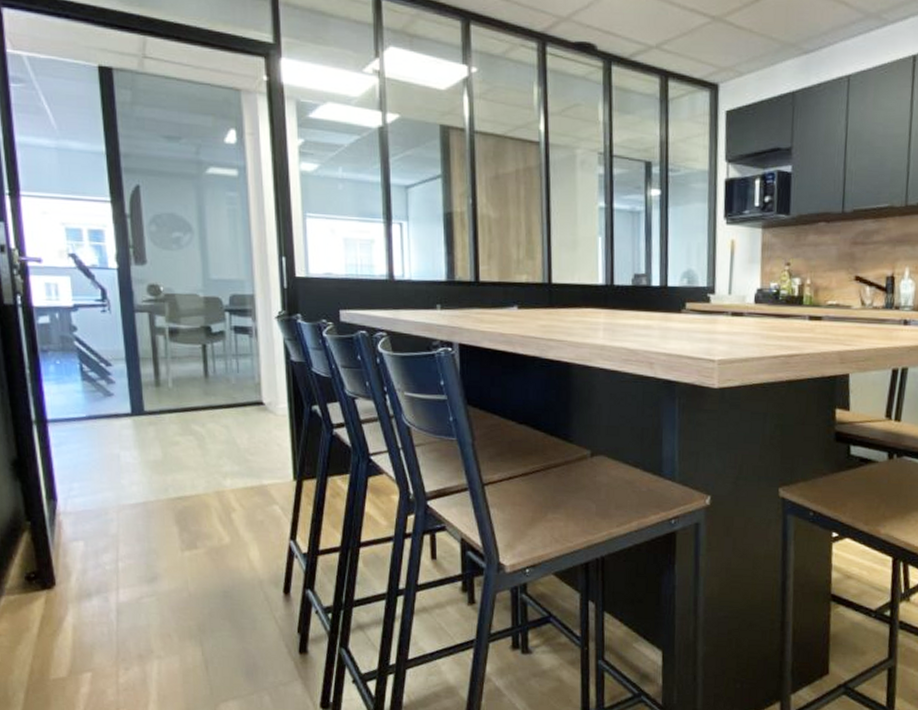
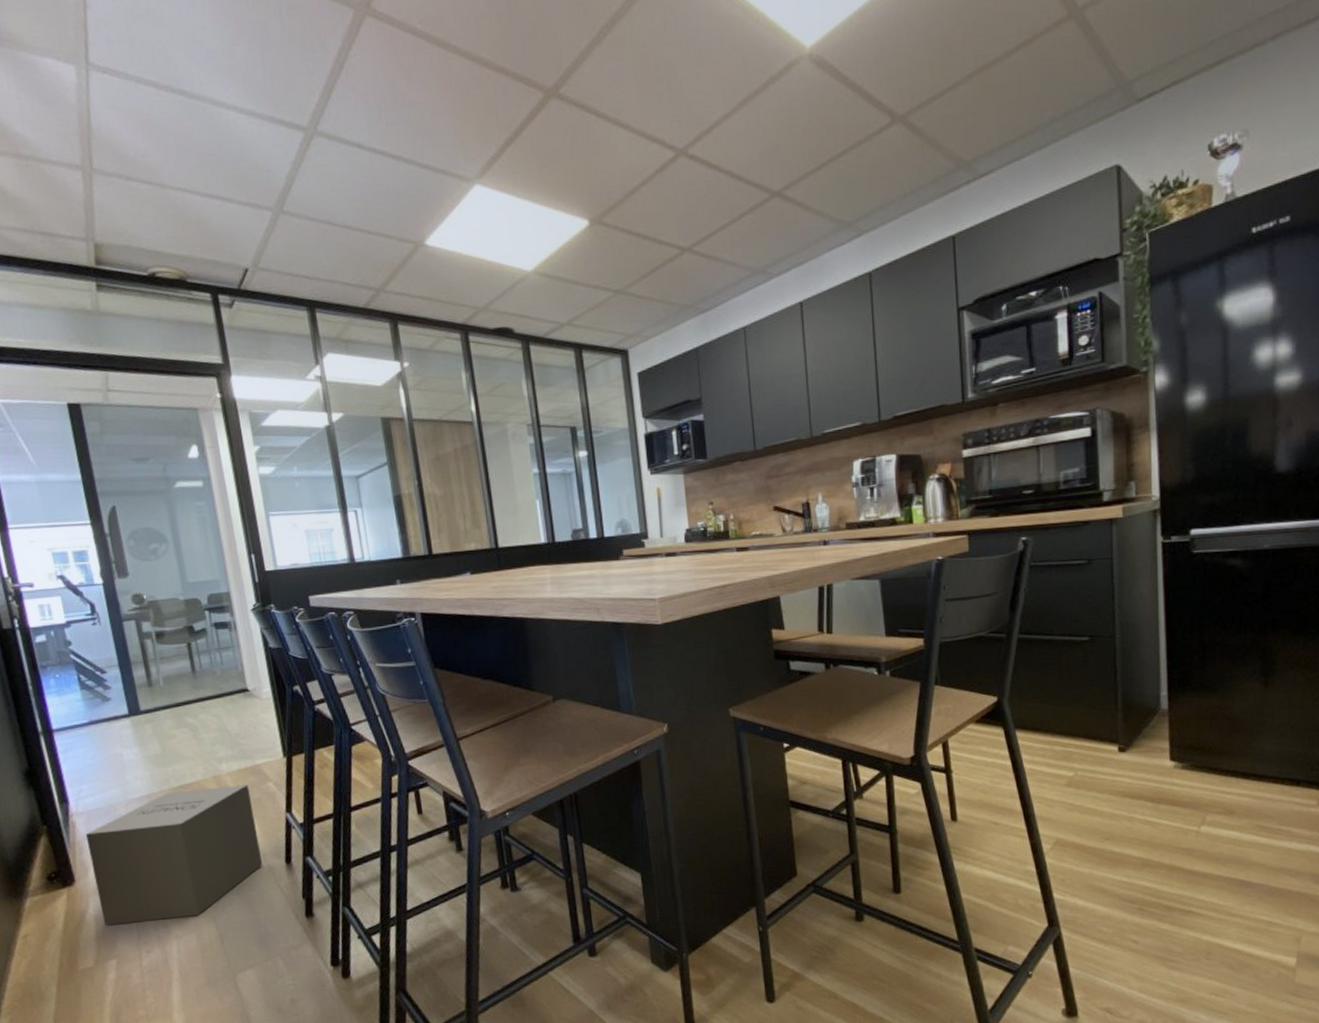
cardboard box: none [71,503,259,638] -> present [85,785,263,926]

